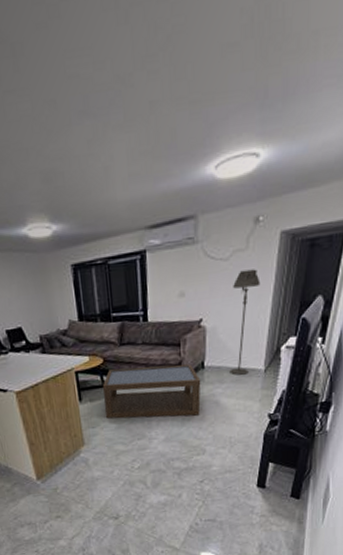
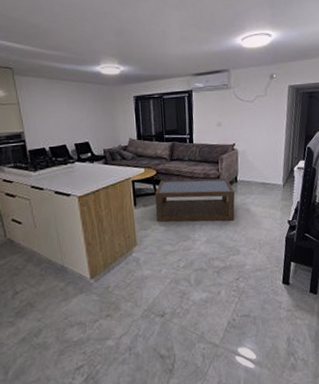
floor lamp: present [230,269,261,375] -> none [257,110,277,189]

